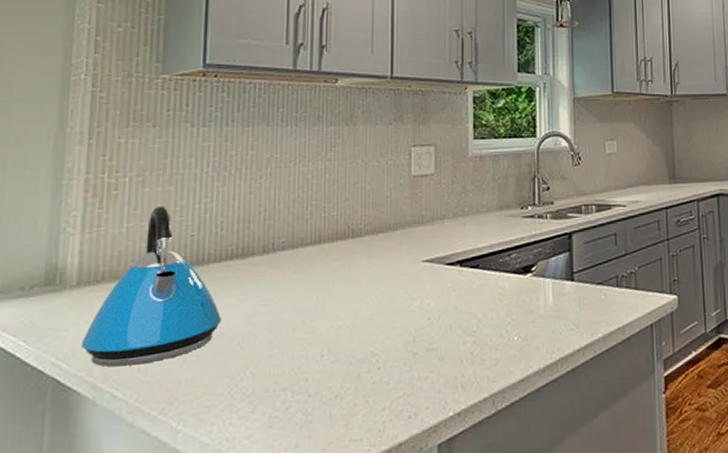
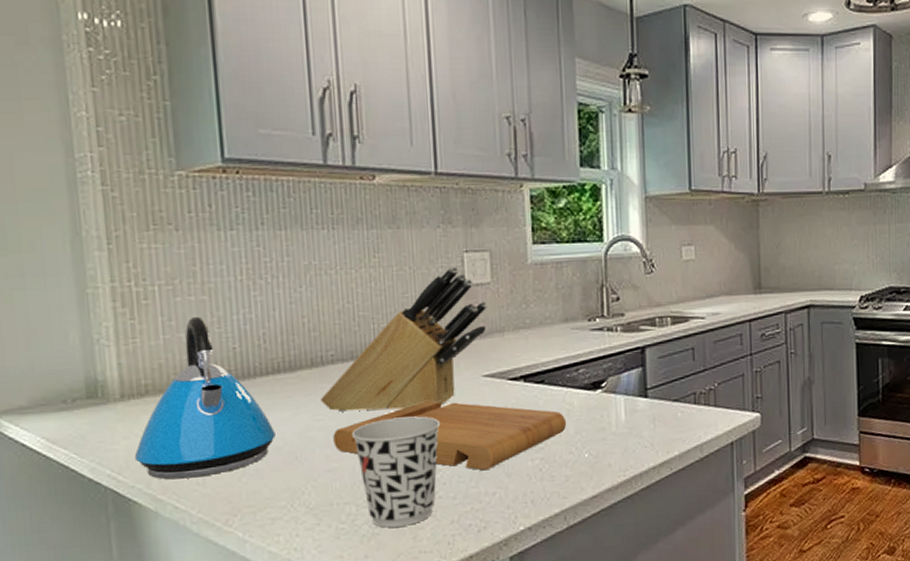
knife block: none [269,159,431,297] -> present [321,266,488,412]
cutting board: none [276,285,498,355] -> present [333,400,567,471]
cup: none [294,300,380,415] -> present [351,416,441,528]

